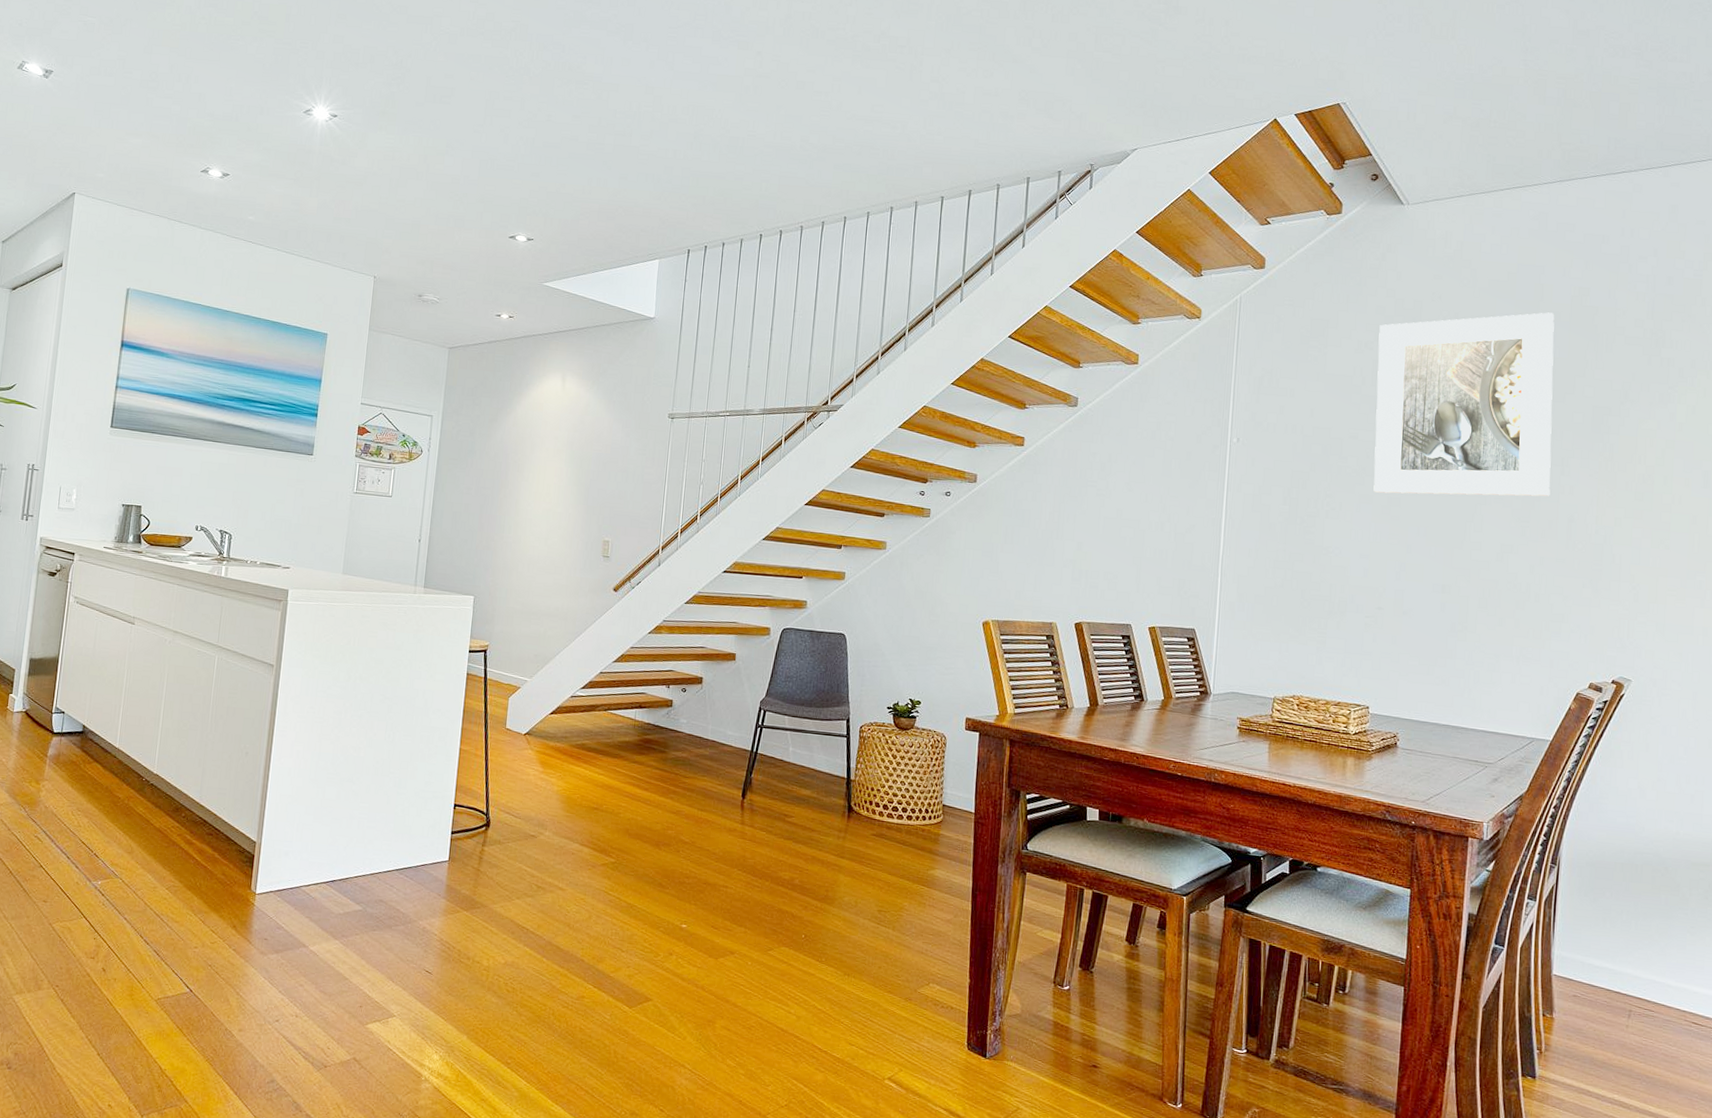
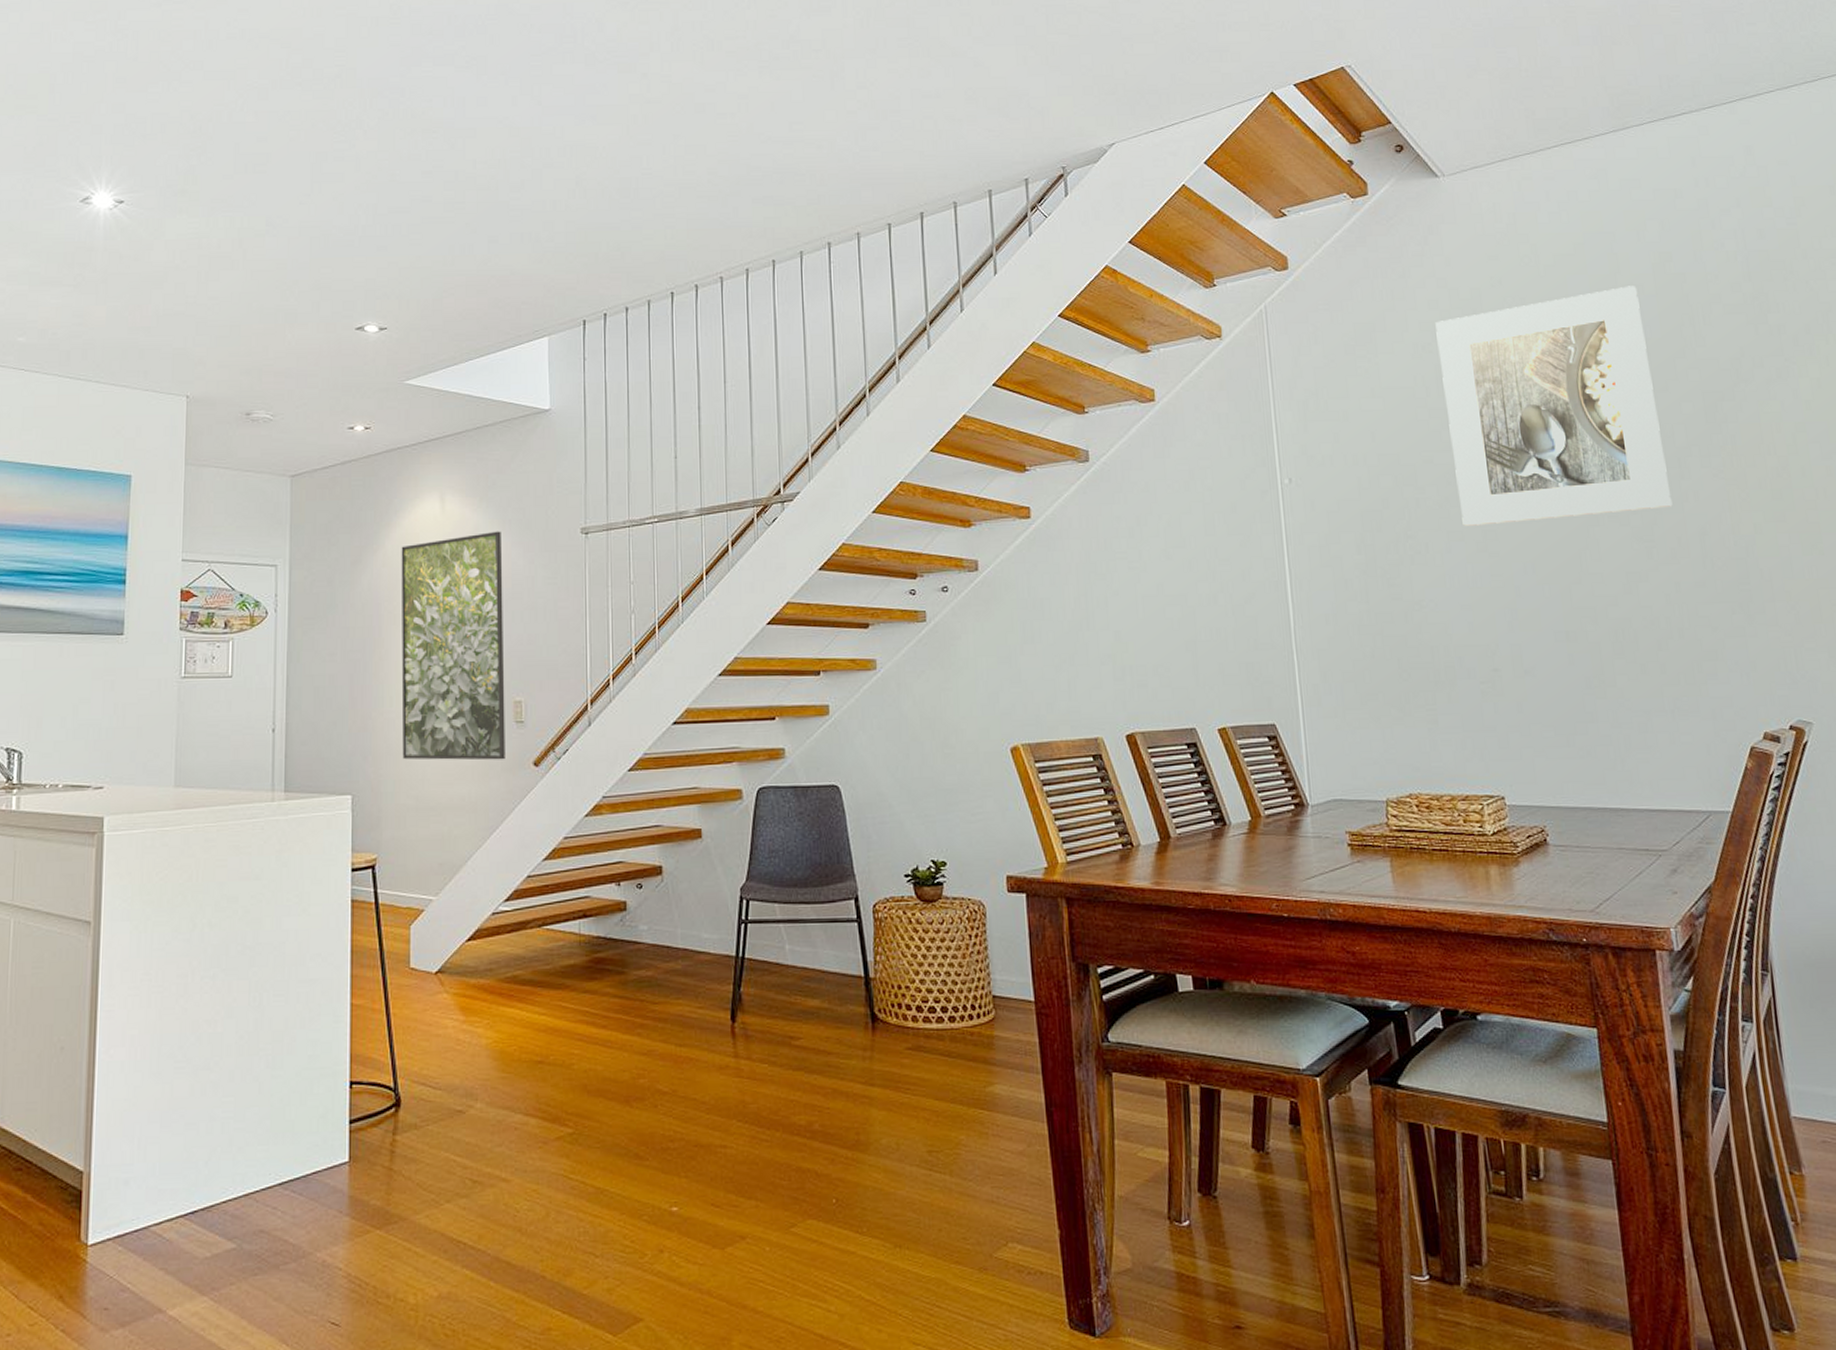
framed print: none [514,408,607,584] -> present [401,531,505,760]

